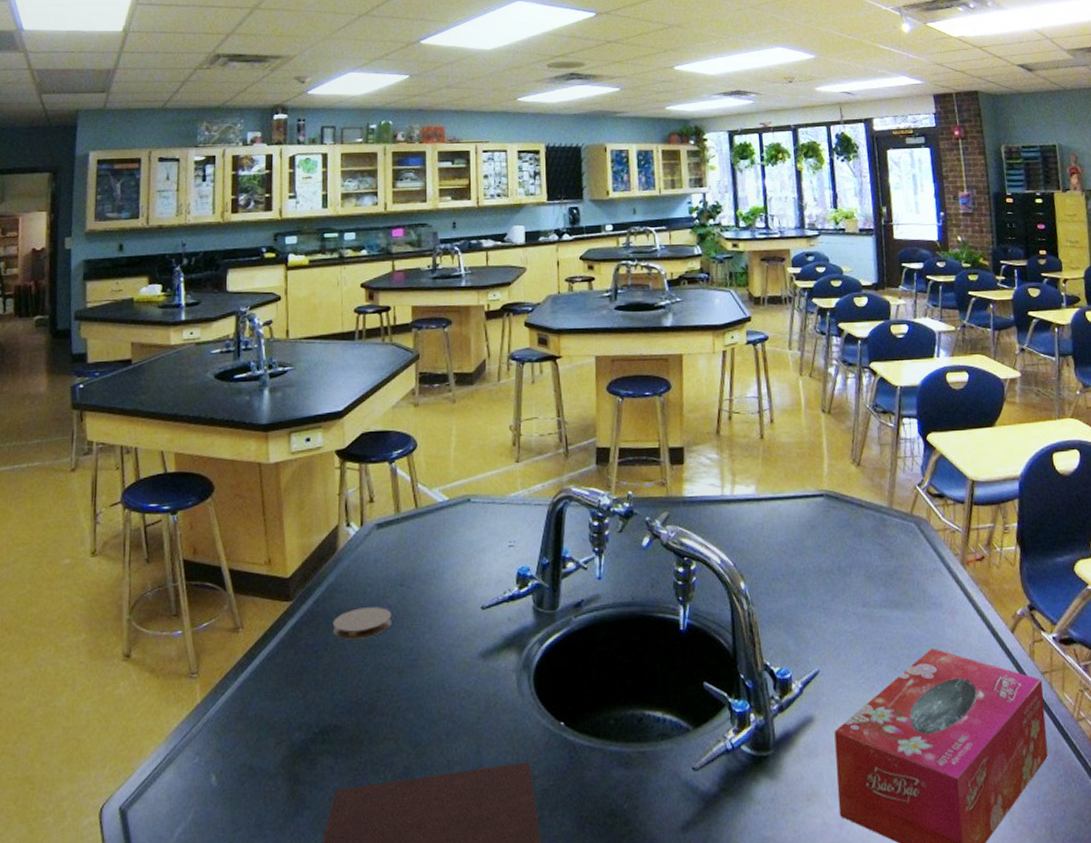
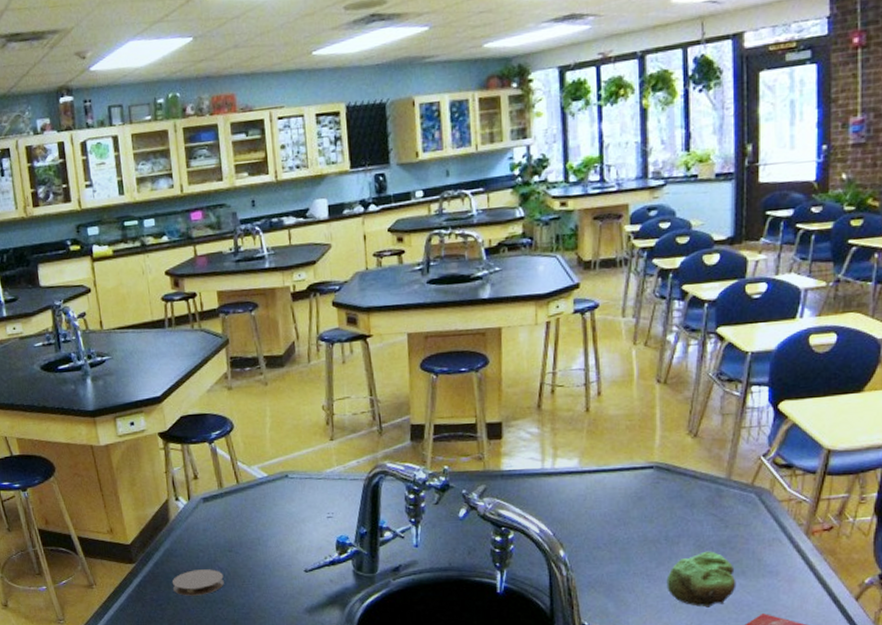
sponge: none [842,582,906,643] -> present [666,551,736,607]

